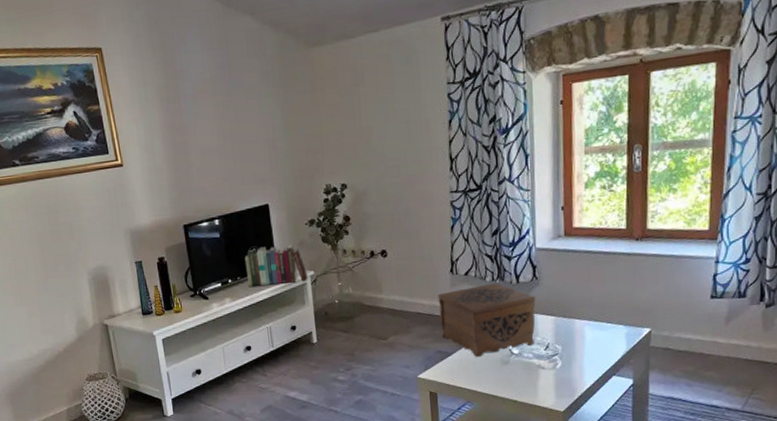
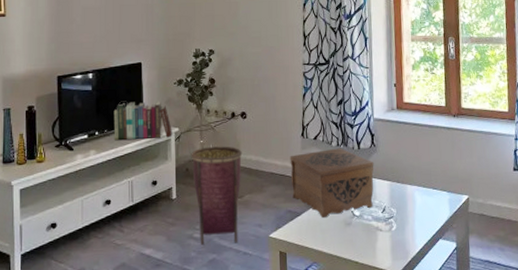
woven basket: none [329,287,385,387] -> present [191,146,243,245]

